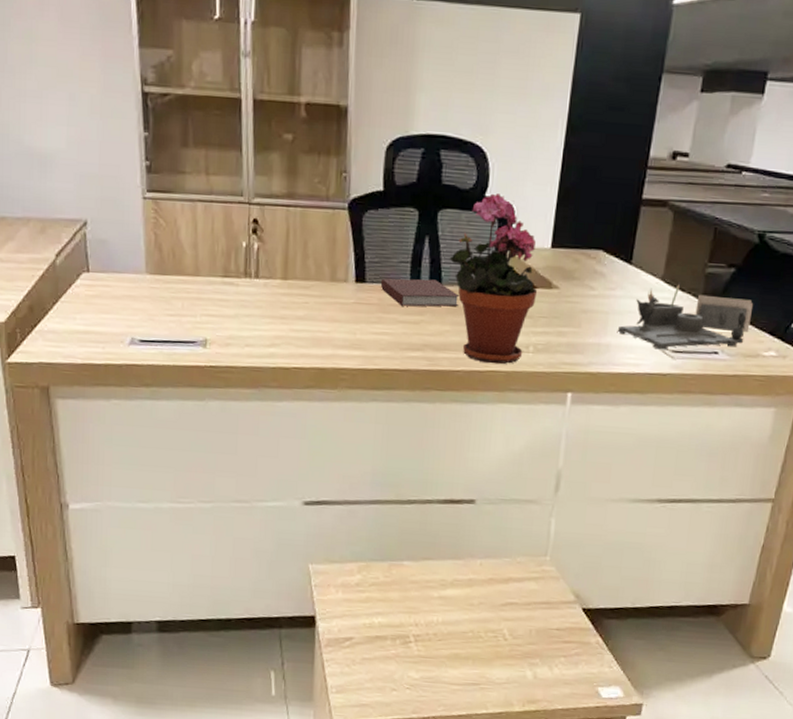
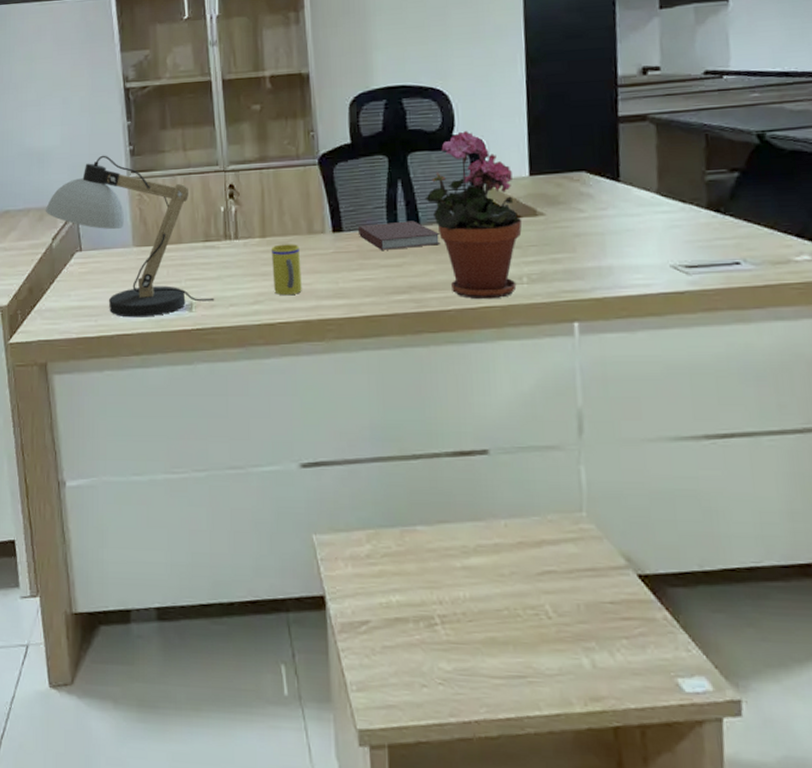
desk lamp: none [47,167,231,349] -> present [45,155,215,318]
mug: none [291,288,321,341] -> present [271,244,302,295]
desk organizer: present [617,283,754,350] -> none [617,194,772,267]

